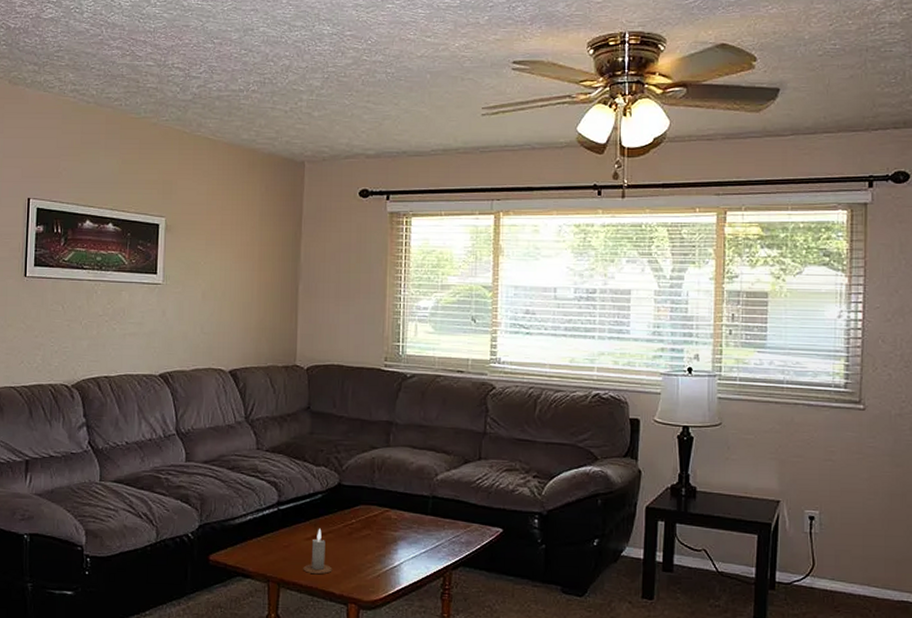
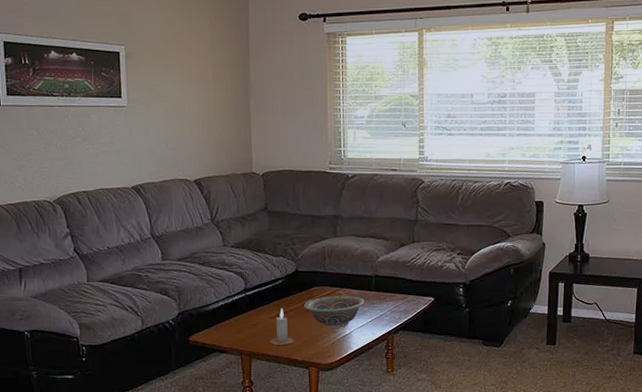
decorative bowl: none [346,517,419,558] -> present [304,295,365,329]

